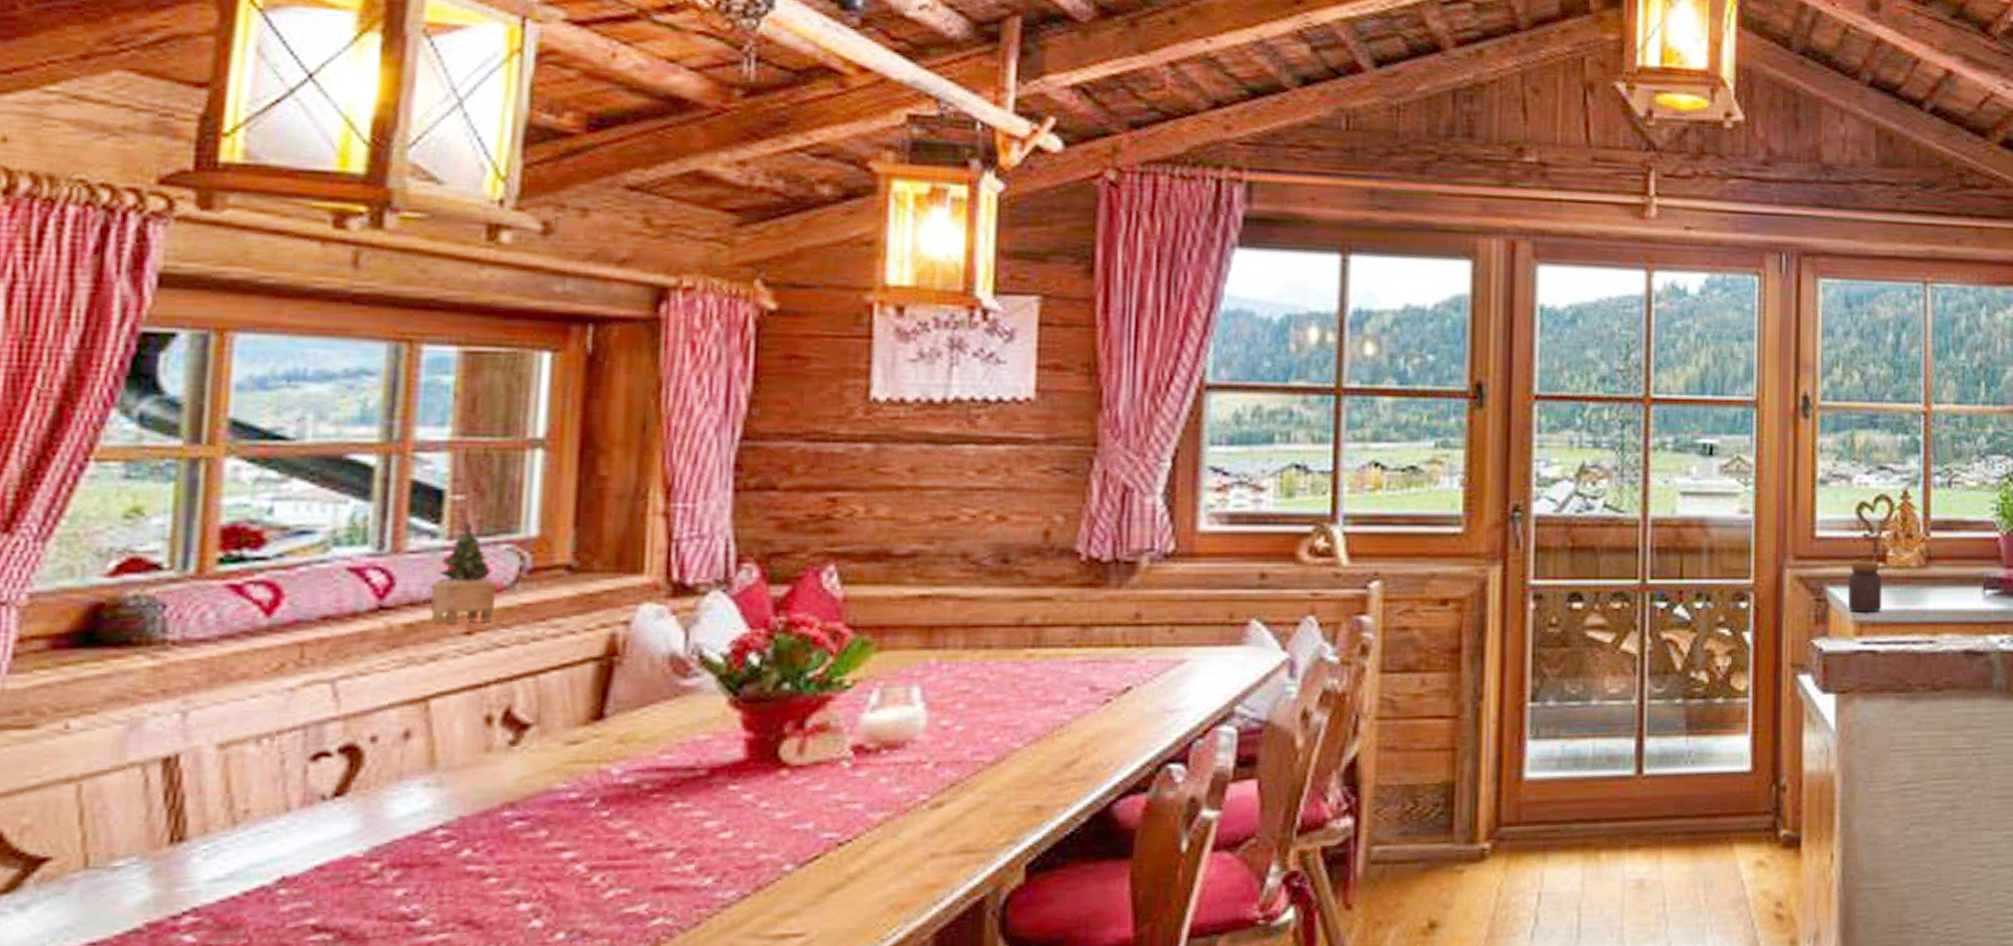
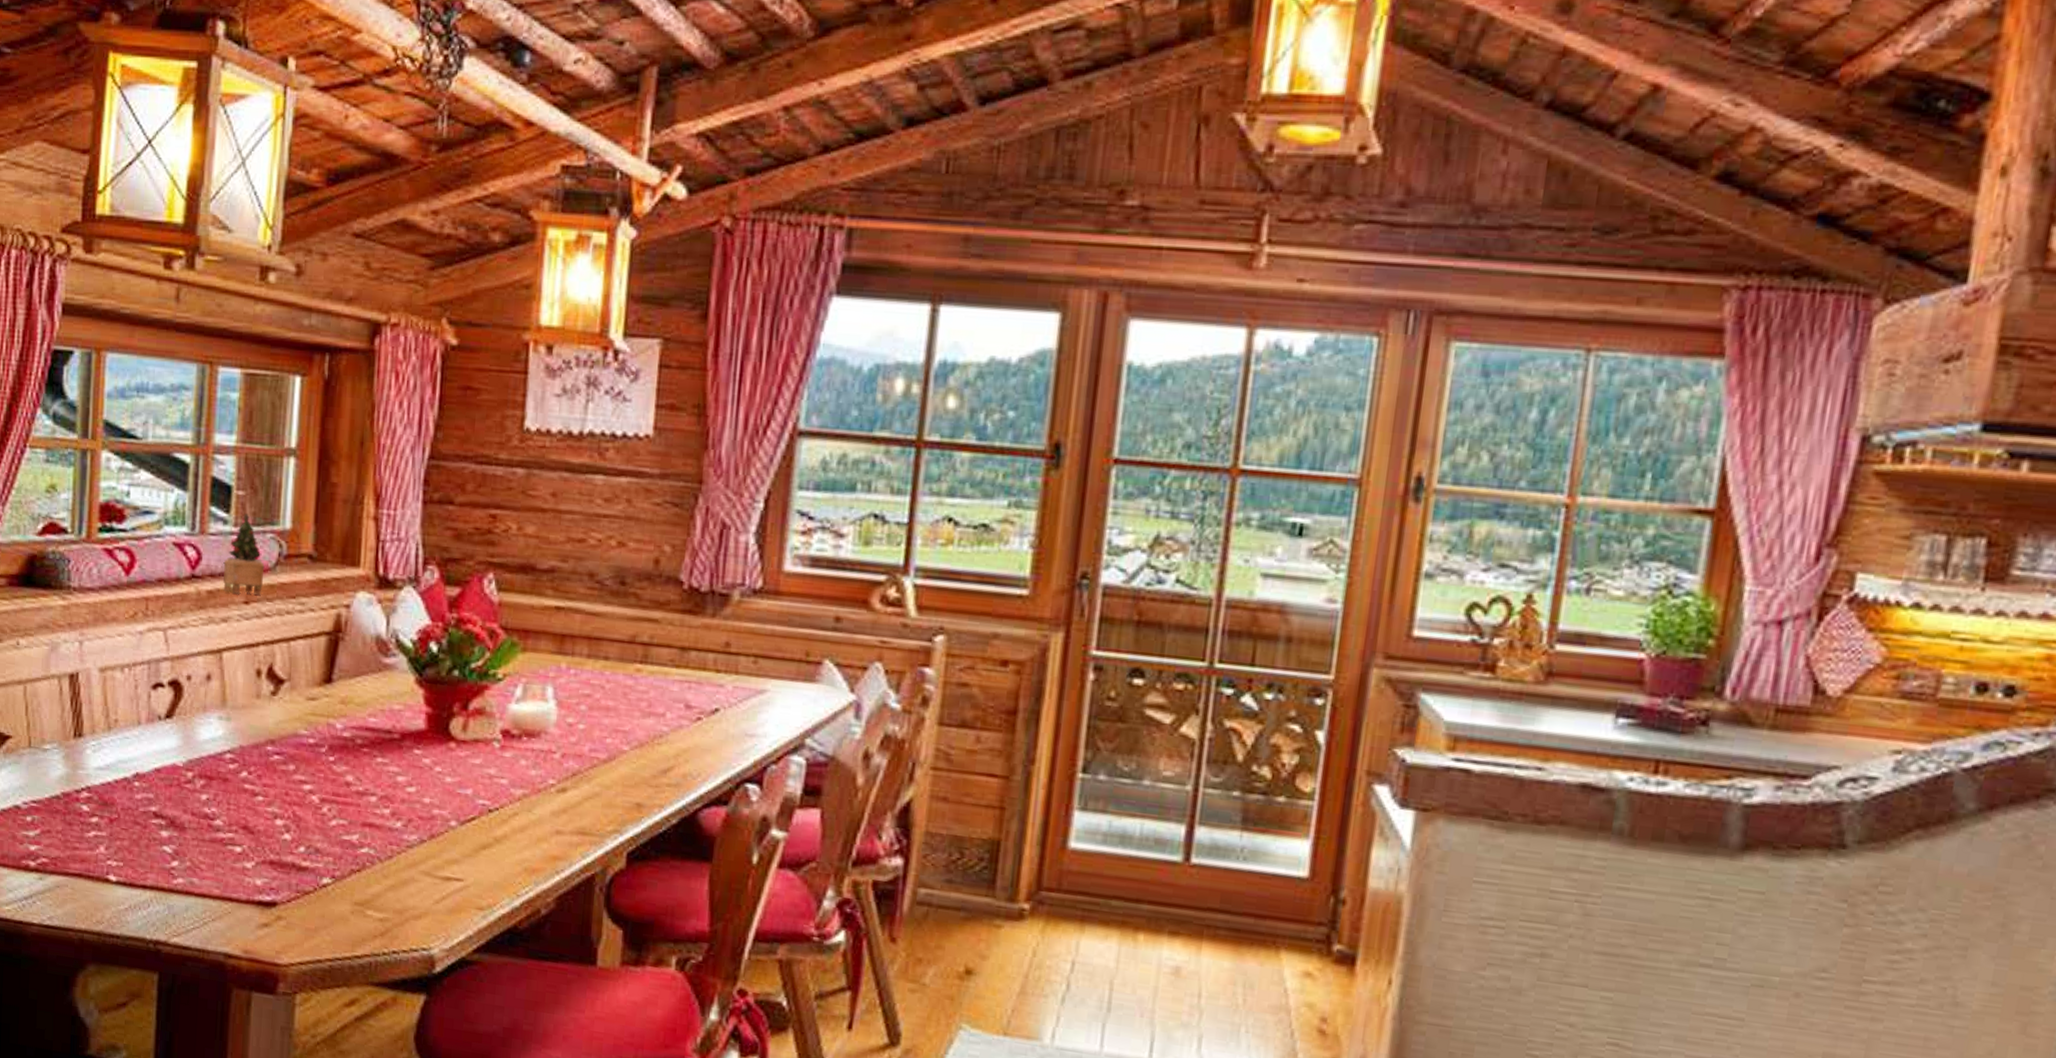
jar: present [1848,561,1883,614] -> none [1442,668,1488,728]

